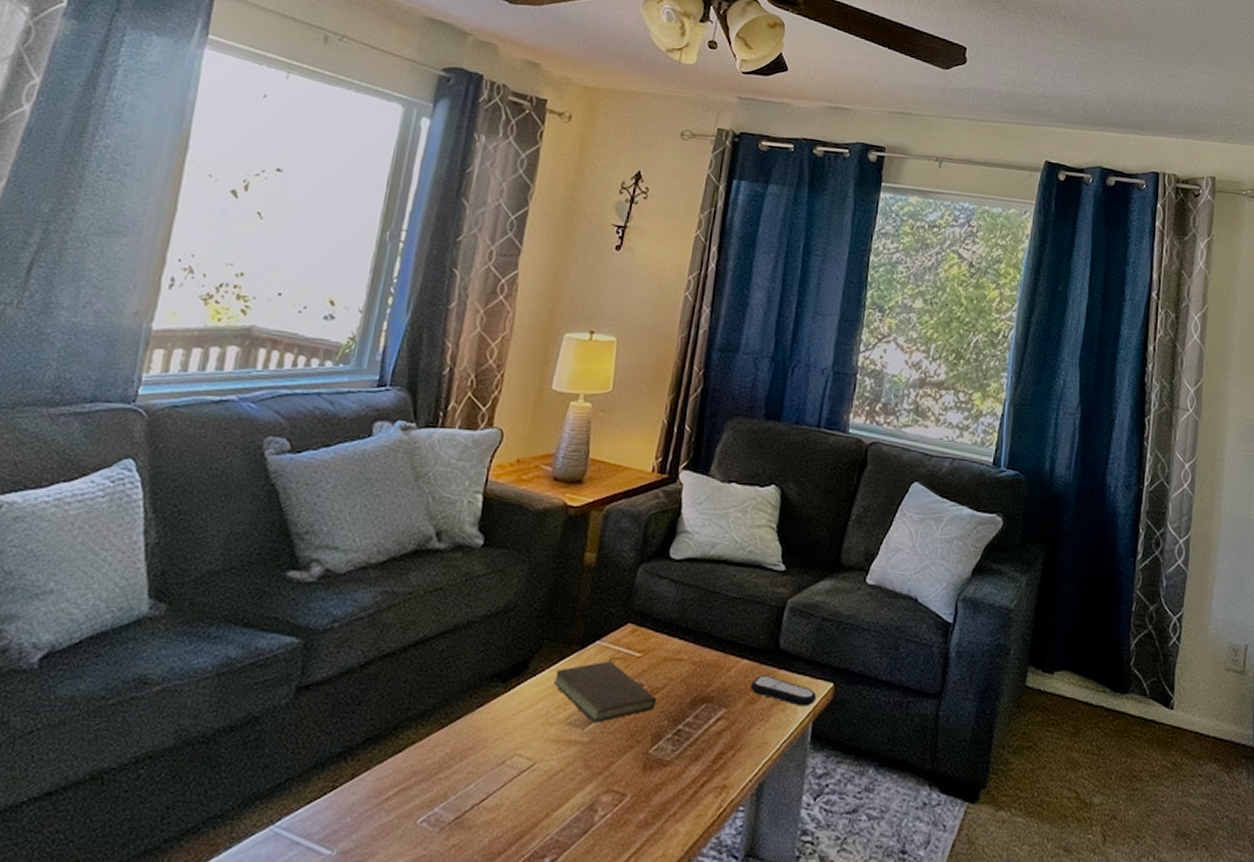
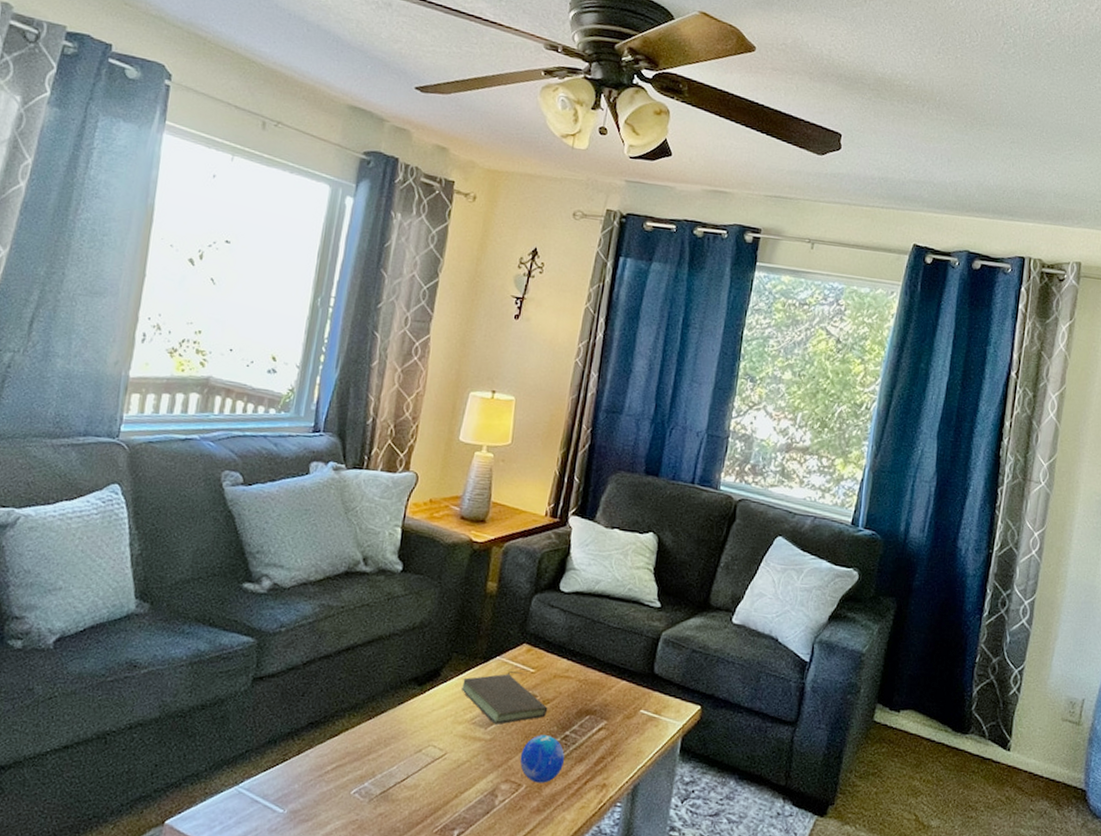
decorative orb: none [624,731,677,790] -> present [520,735,565,783]
remote control: present [751,675,817,707] -> none [628,695,686,724]

